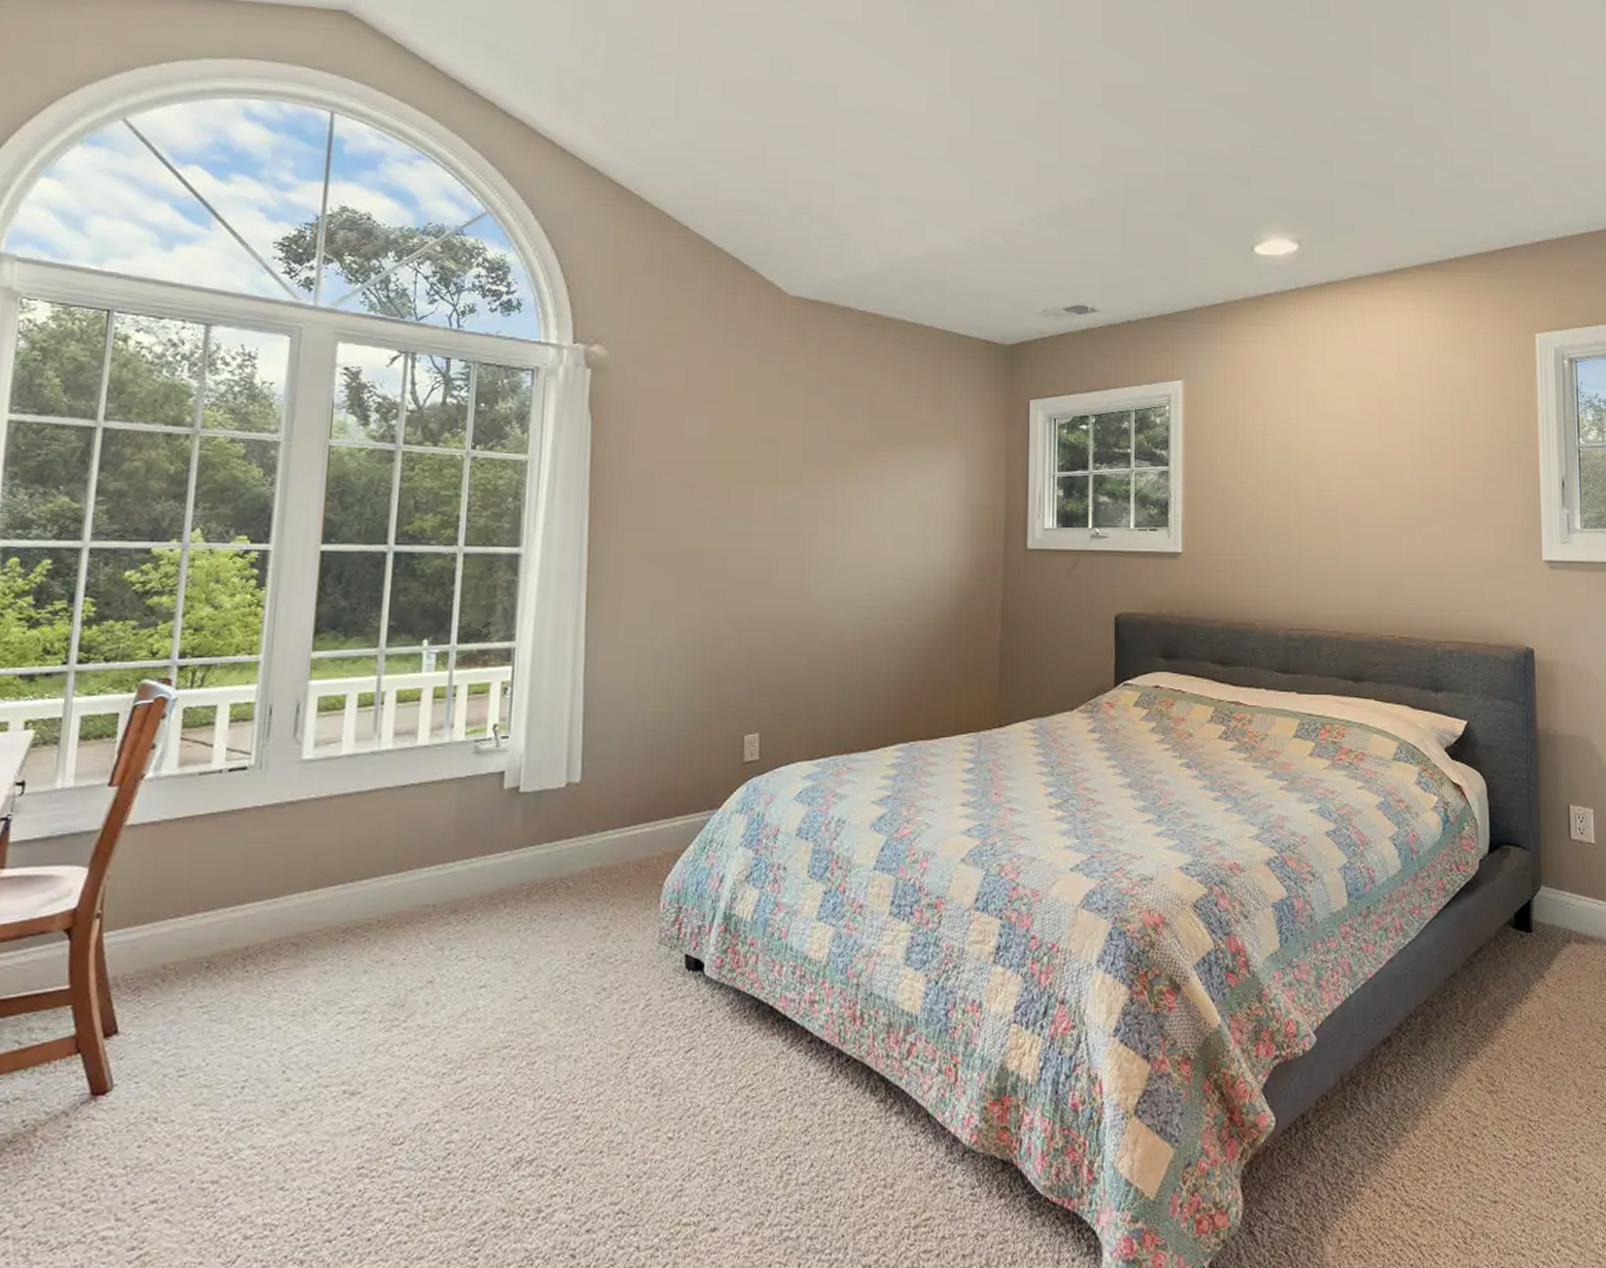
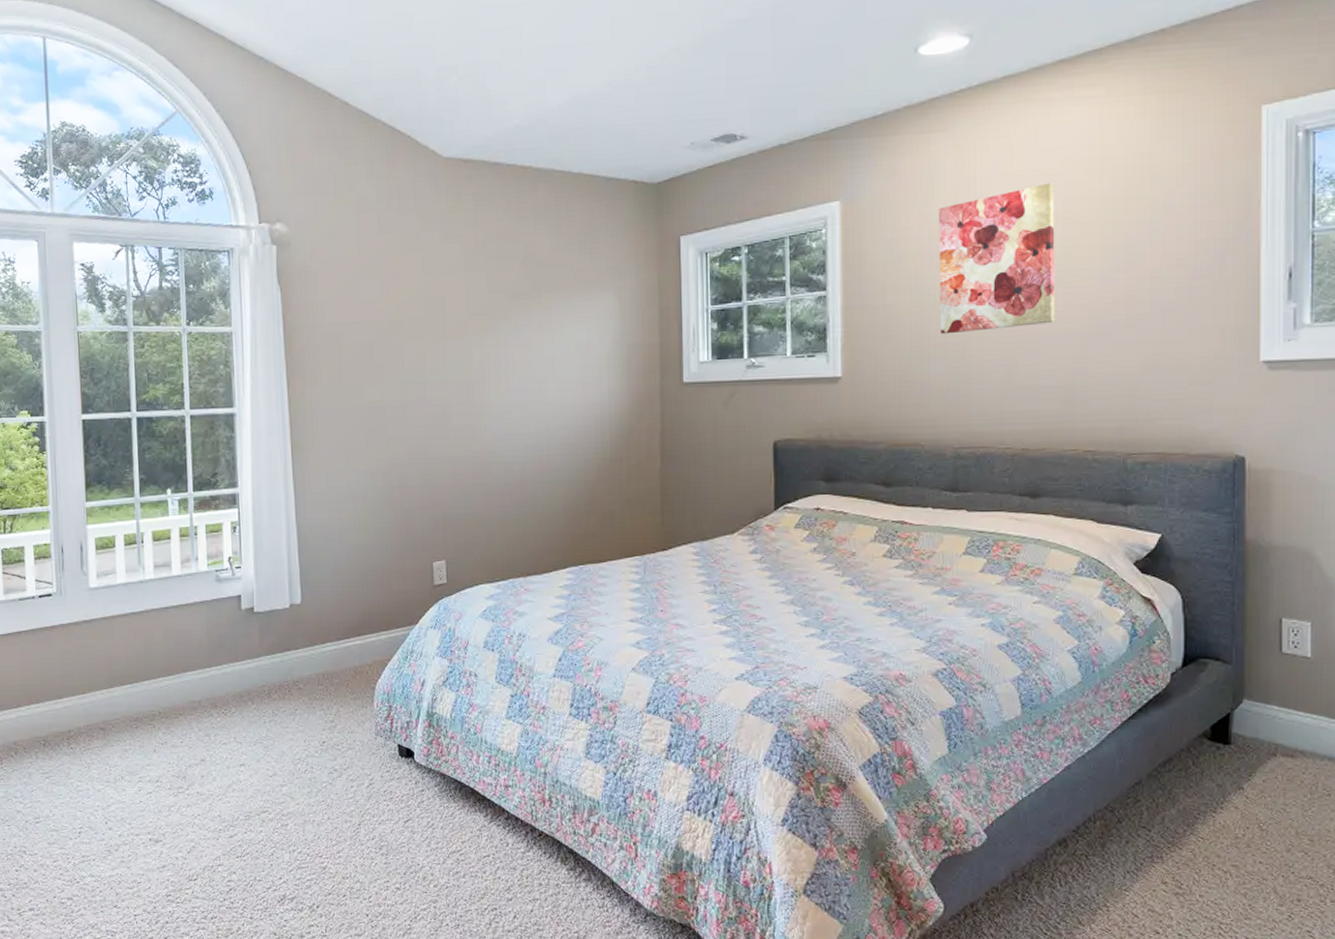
wall art: none [1271,382,1374,517] -> present [938,182,1056,334]

